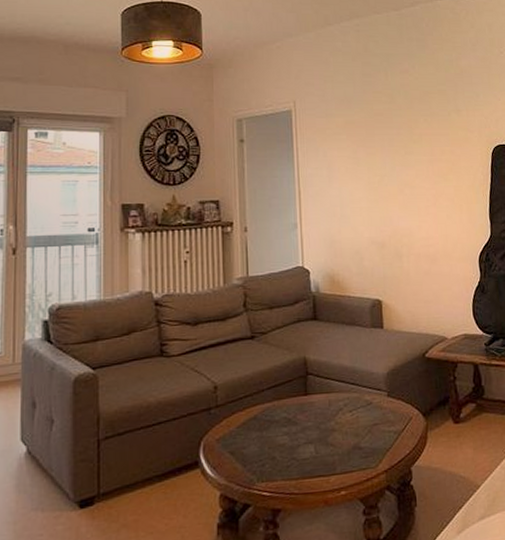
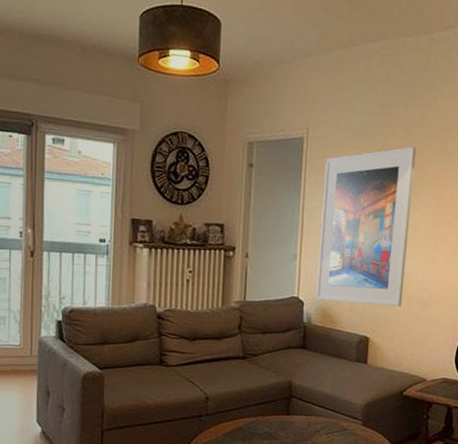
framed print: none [315,109,410,268] -> present [315,146,417,307]

